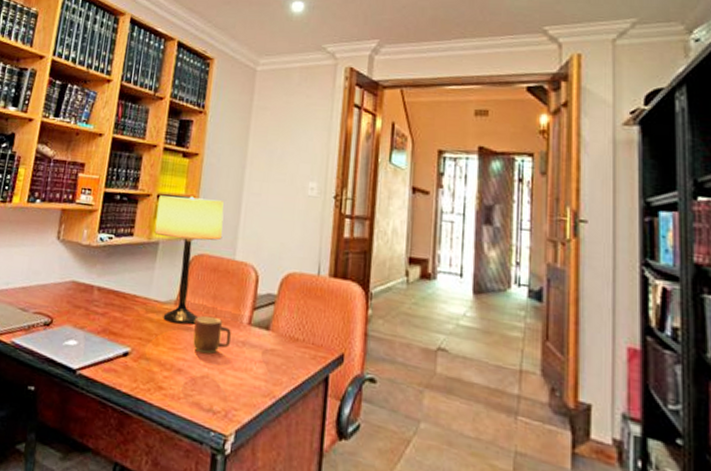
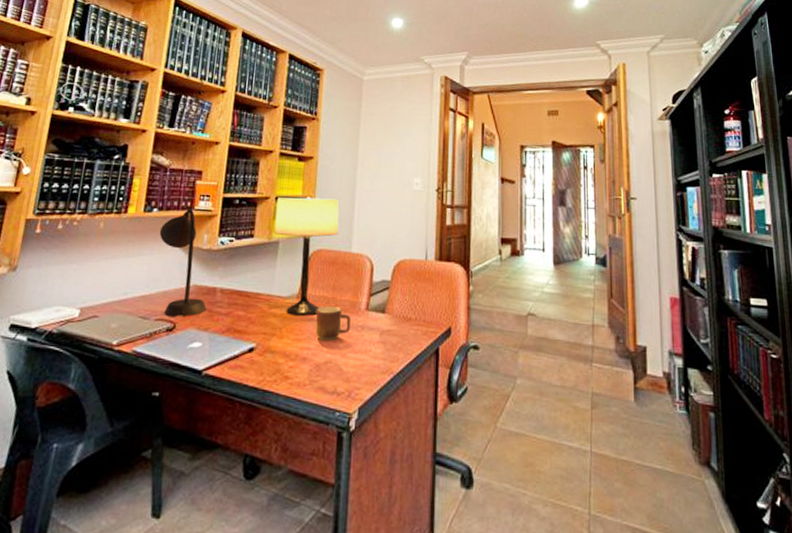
desk lamp: none [41,202,84,314] -> present [159,209,207,318]

